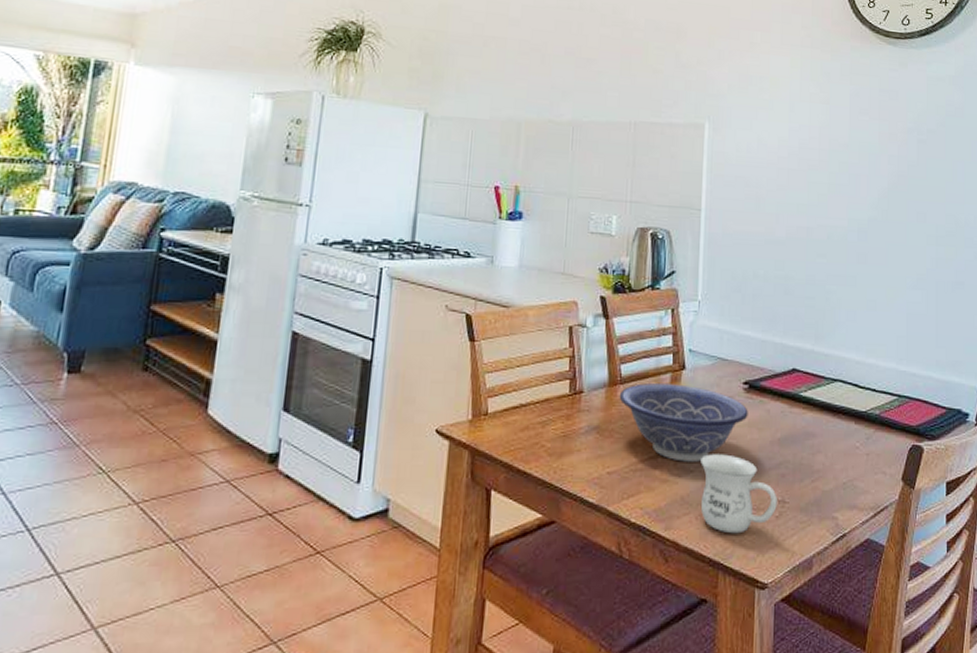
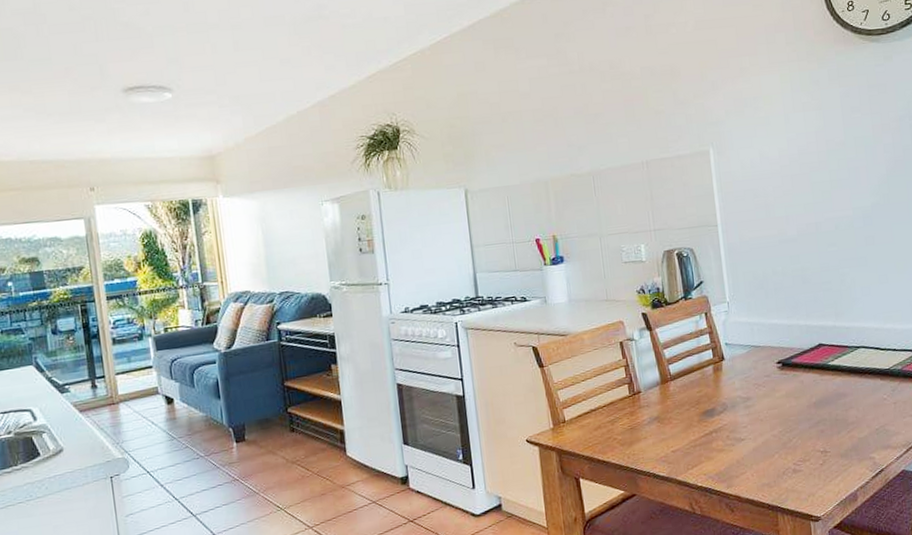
decorative bowl: present [619,383,748,462] -> none [671,372,785,434]
mug: present [700,454,777,534] -> none [749,422,820,483]

